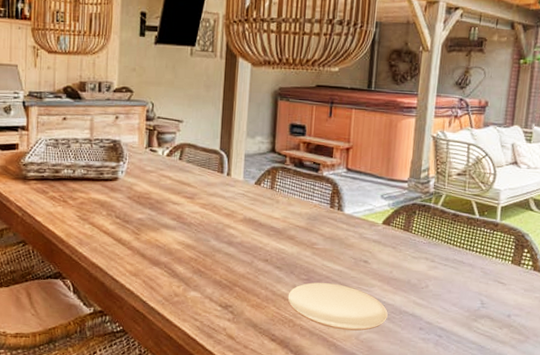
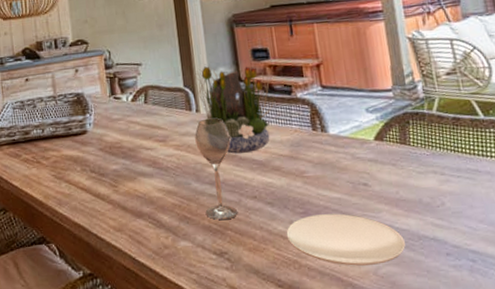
wineglass: none [218,183,255,278] -> present [194,118,238,221]
flower arrangement: none [231,133,305,220] -> present [194,66,274,154]

